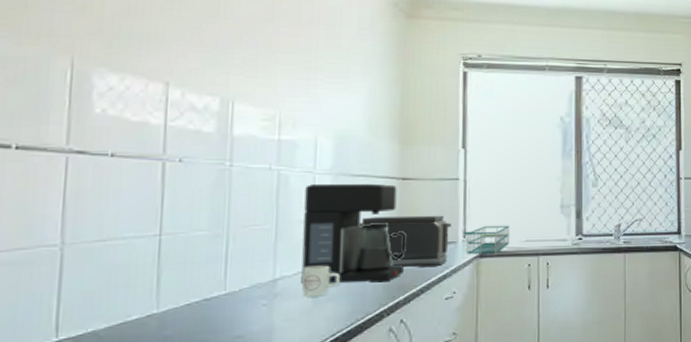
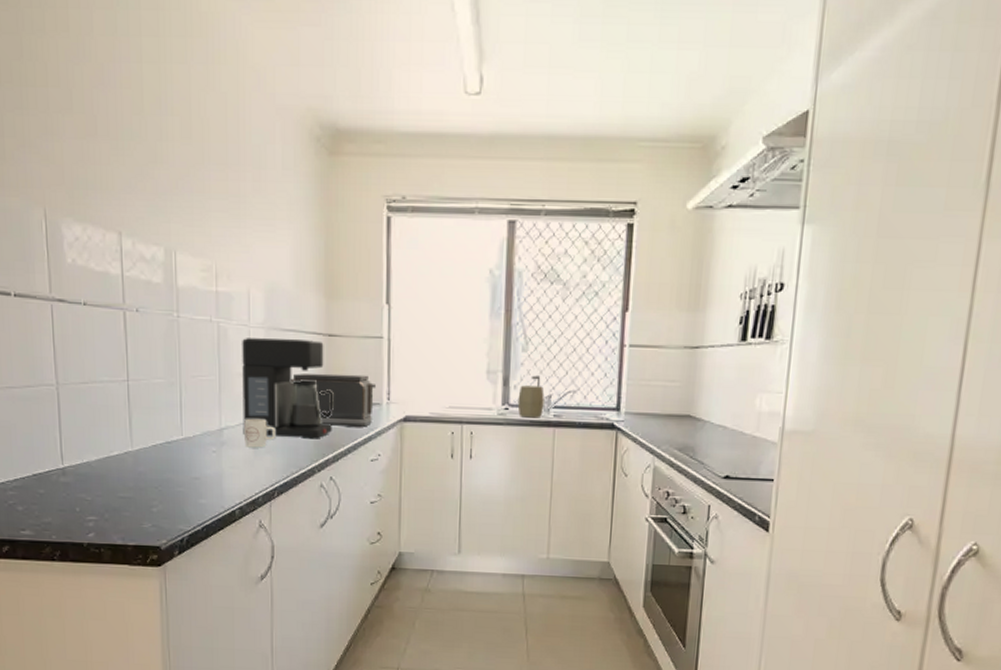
dish rack: present [463,225,510,256] -> none [387,388,433,421]
soap dispenser: none [590,207,614,246] -> present [517,375,545,418]

